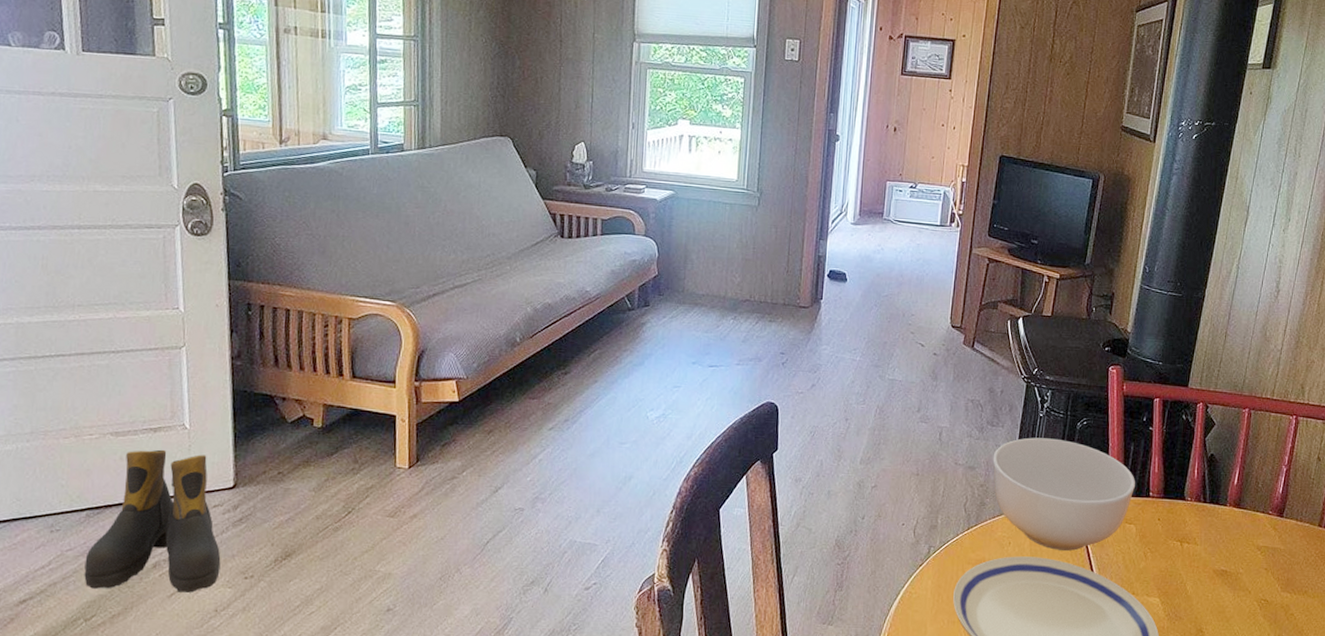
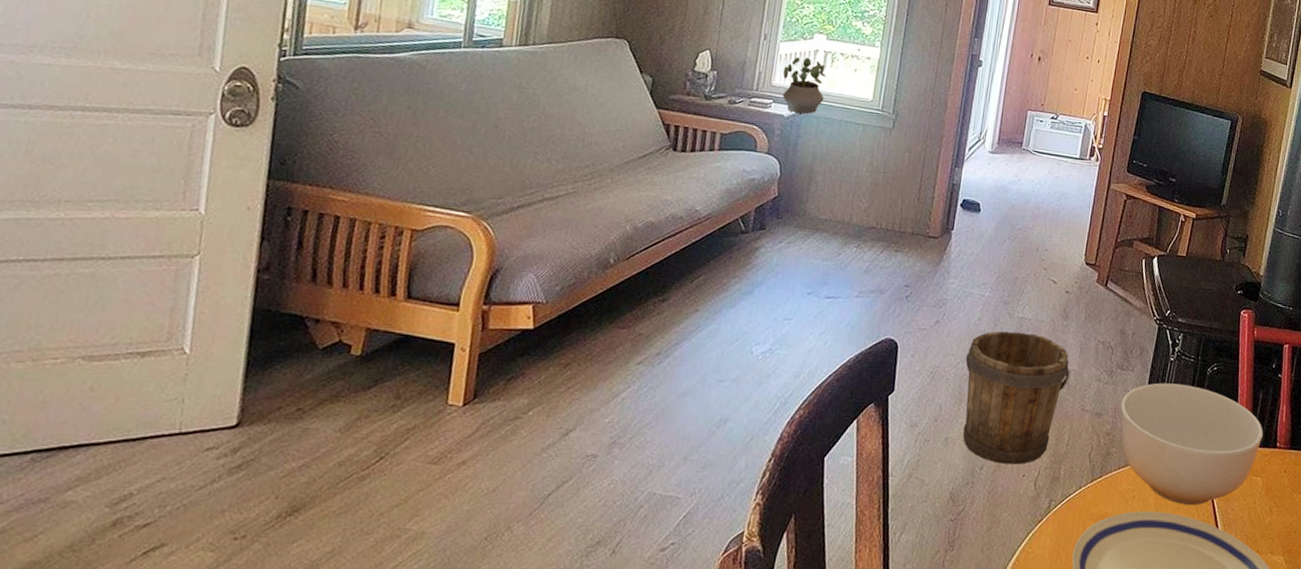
boot: present [84,449,221,593] -> none [13,378,207,558]
potted plant: none [652,143,693,198] -> present [782,56,827,115]
wooden bucket: none [842,392,942,514] -> present [963,331,1070,465]

